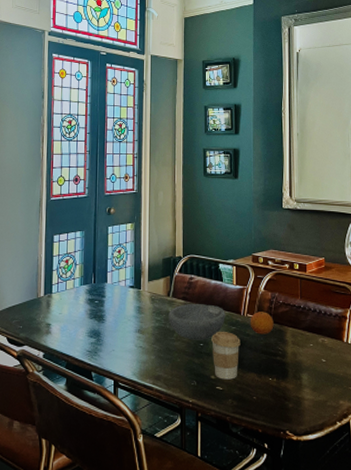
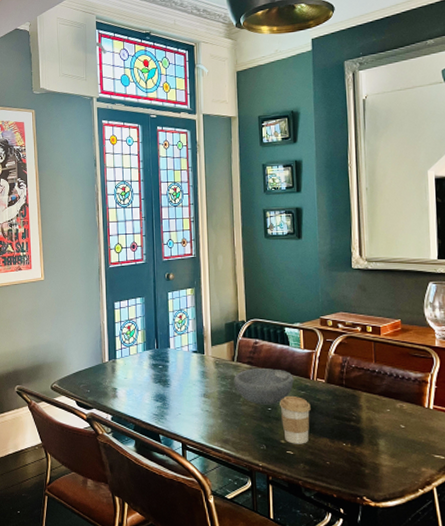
fruit: present [250,312,274,335] -> none [320,376,346,399]

